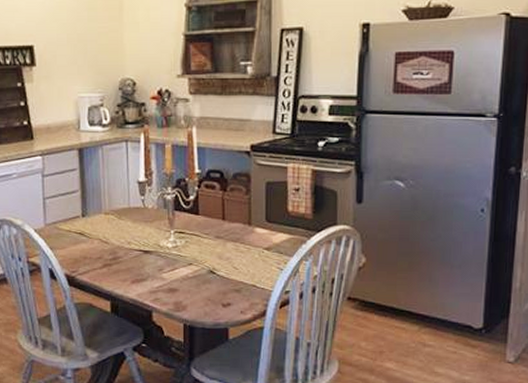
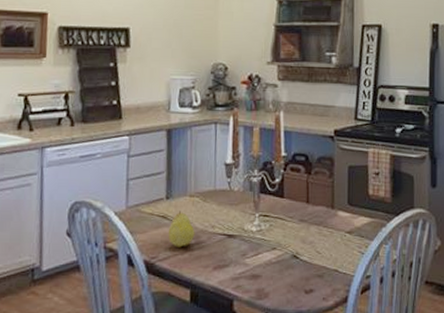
fruit: none [86,228,112,262] -> present [168,210,195,247]

